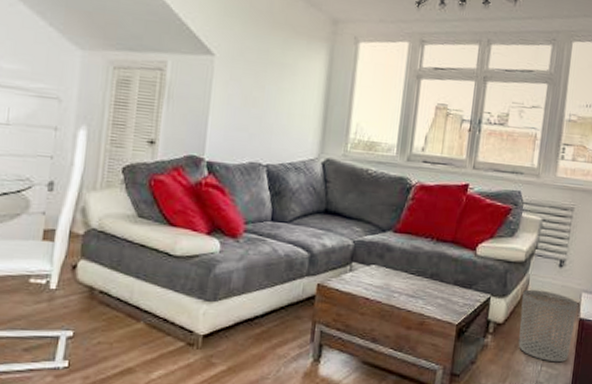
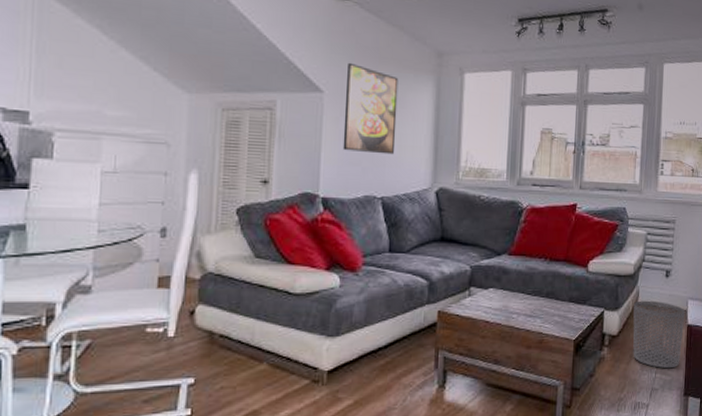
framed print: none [230,26,291,122] -> present [342,62,399,155]

